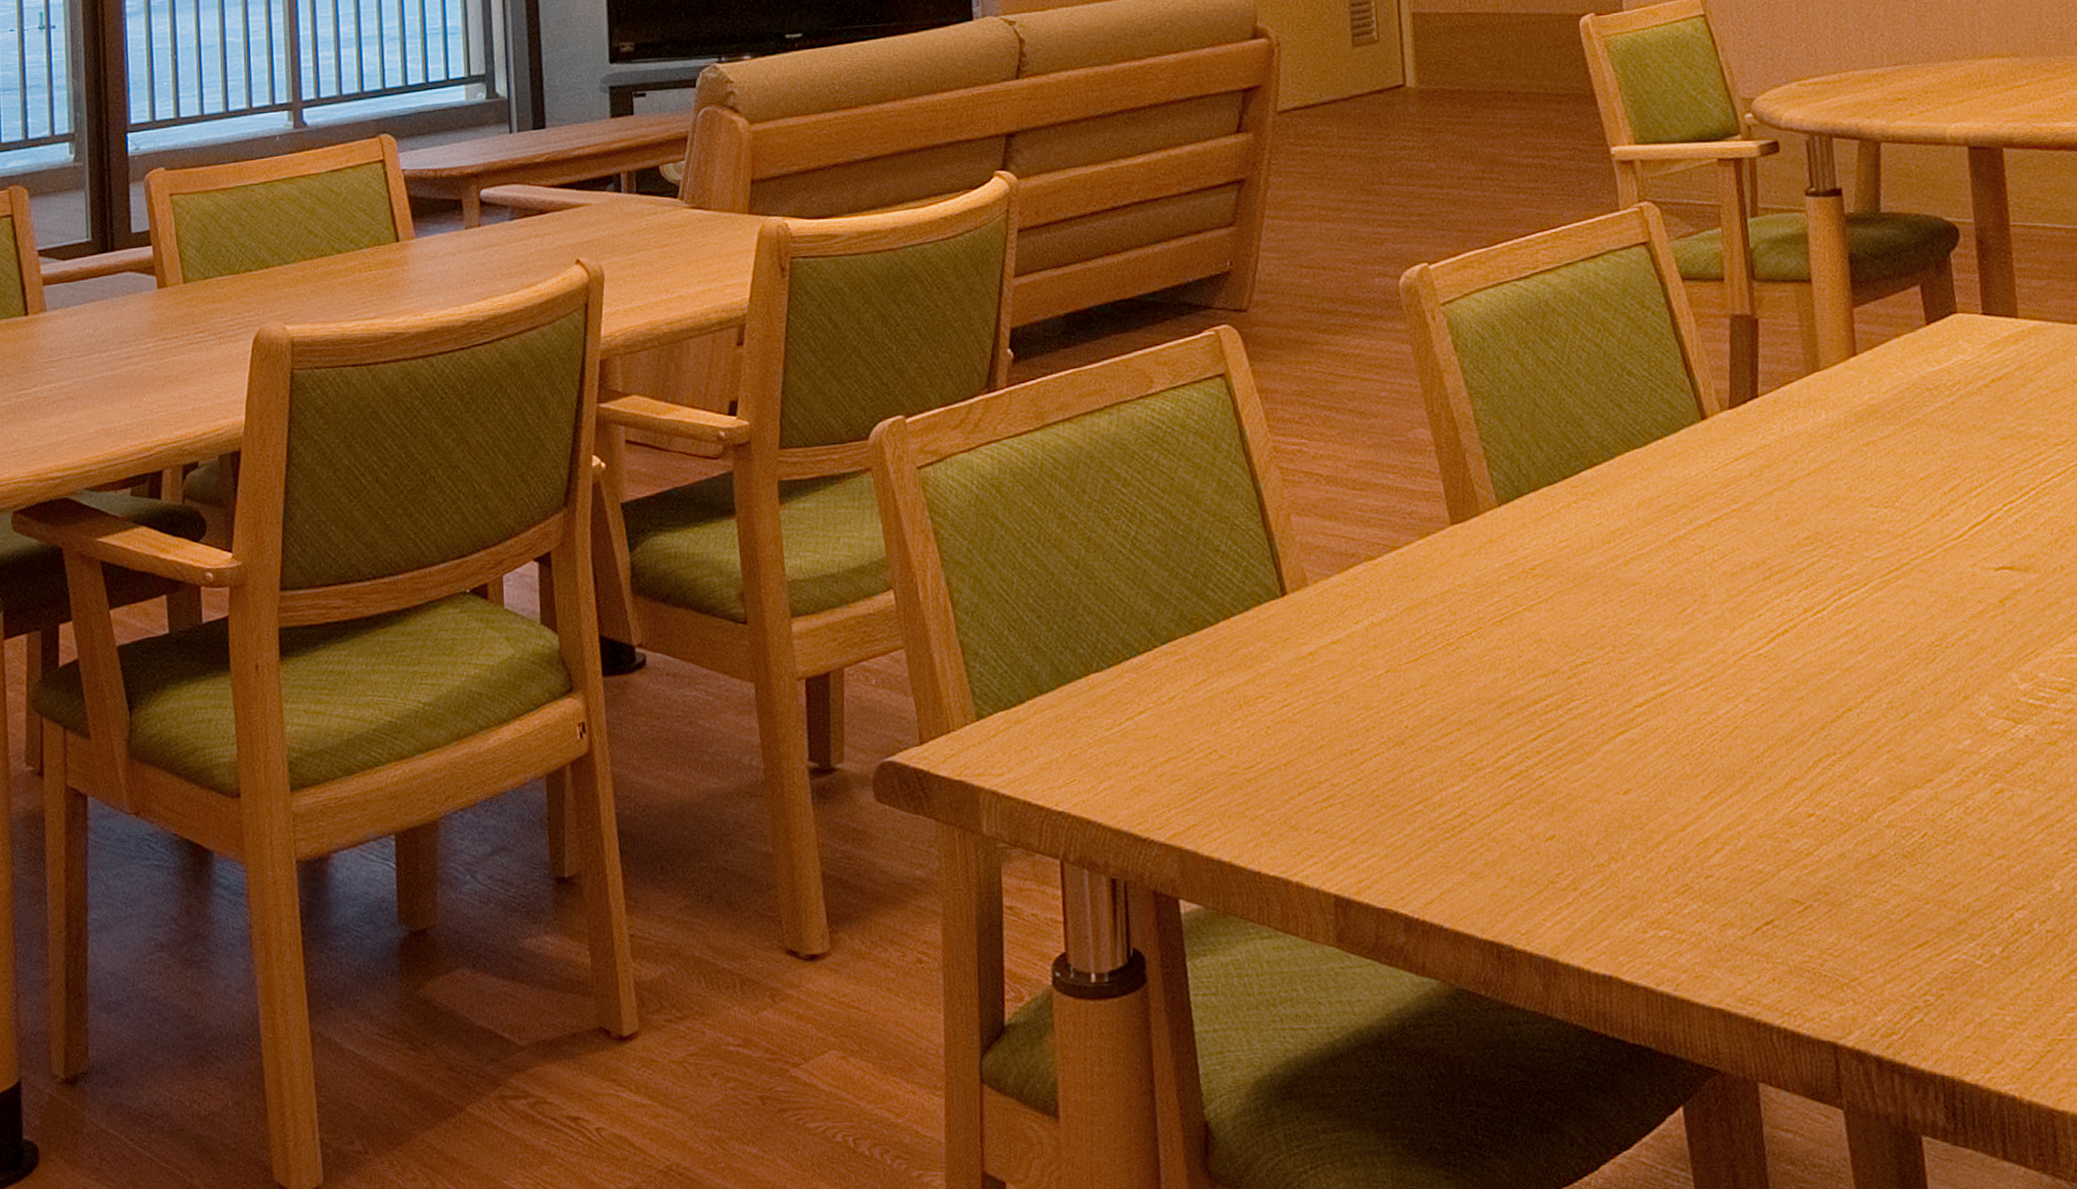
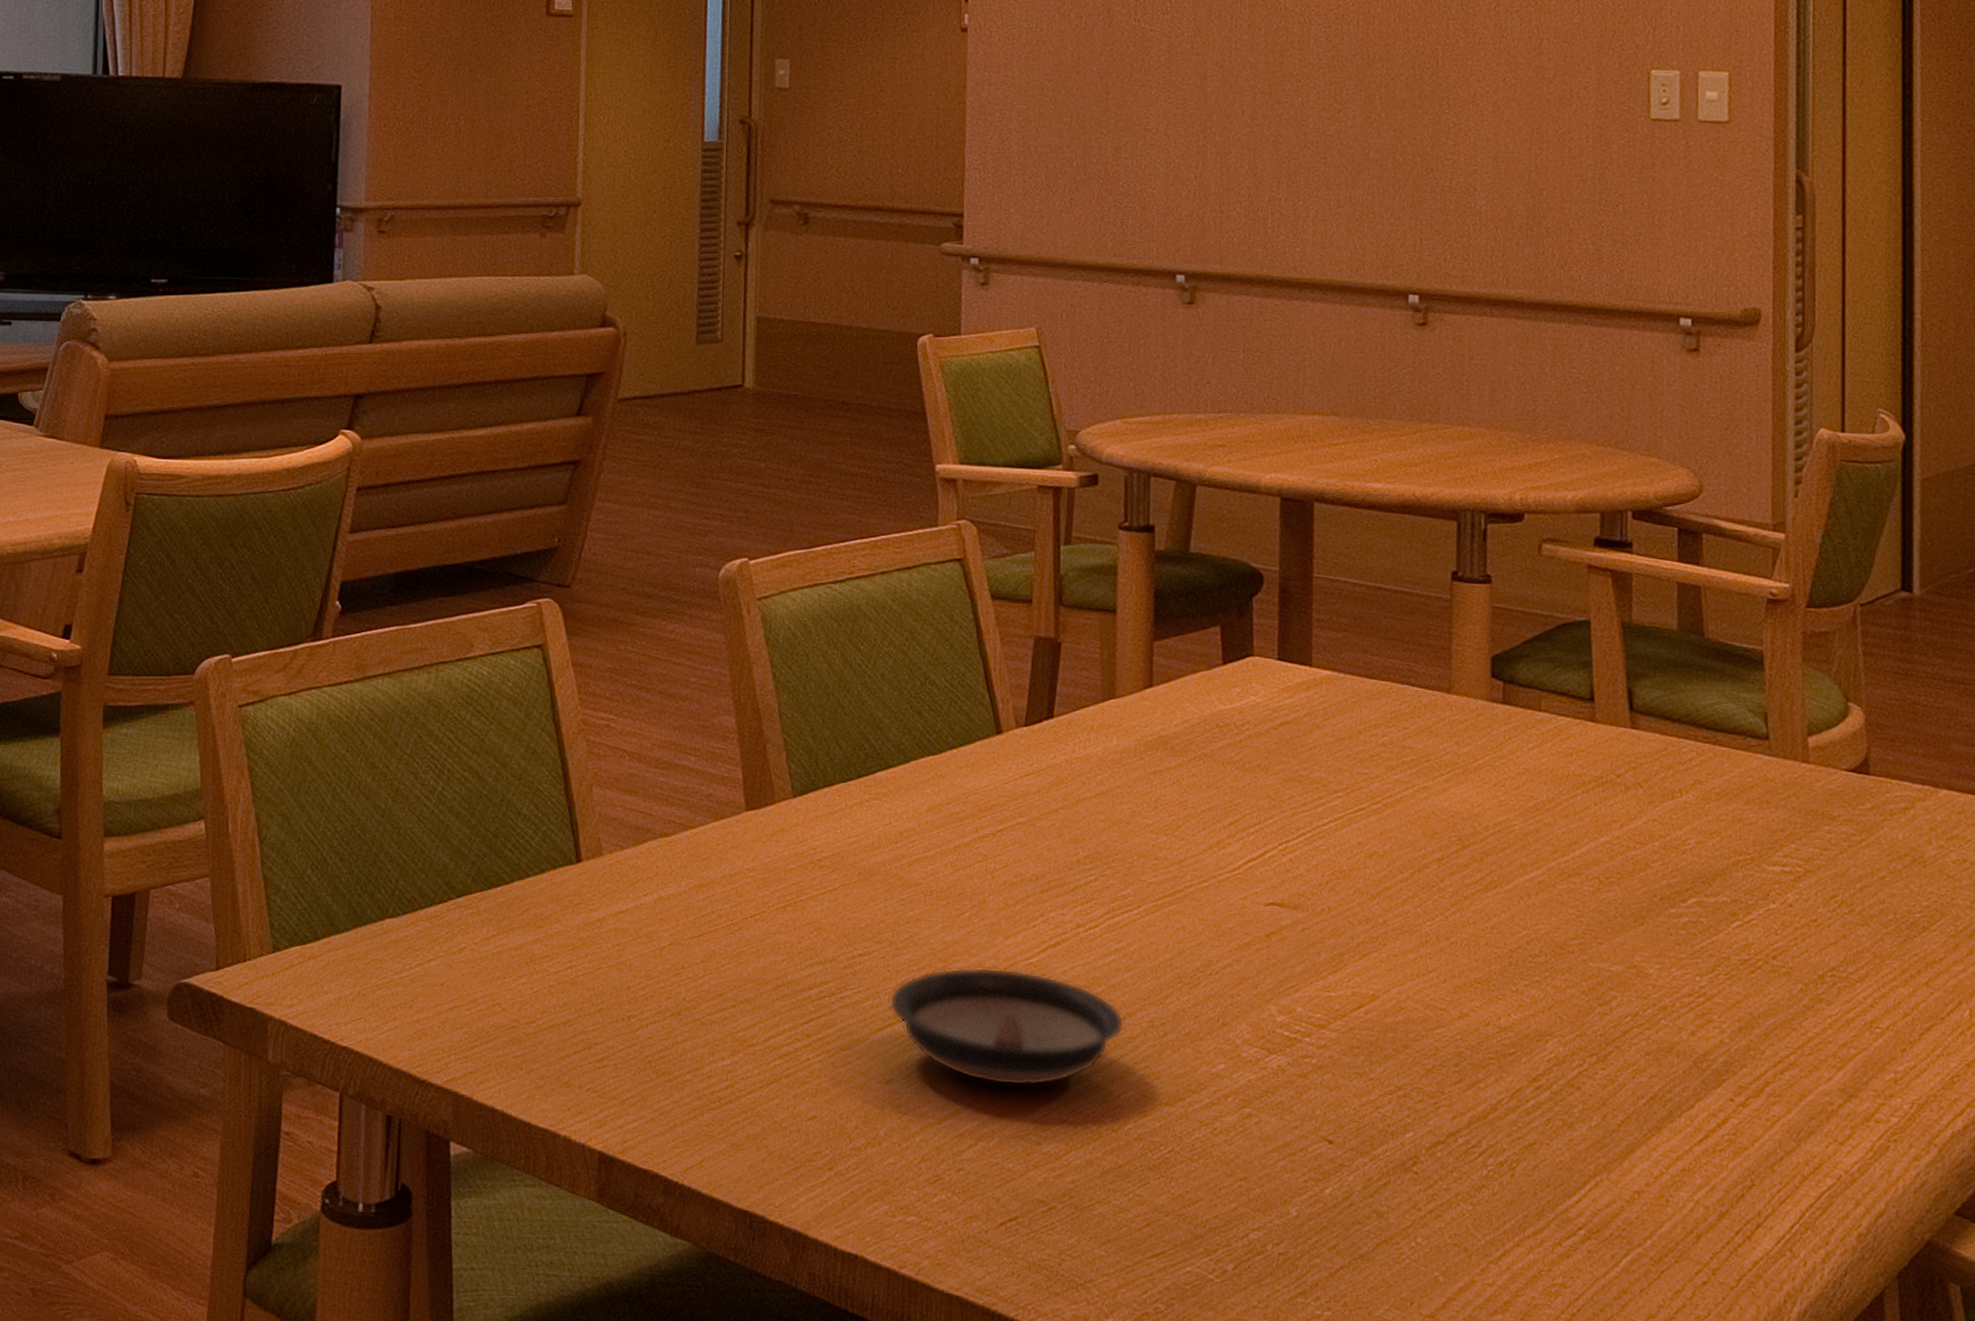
saucer: none [1618,662,1863,784] -> present [889,967,1124,1087]

